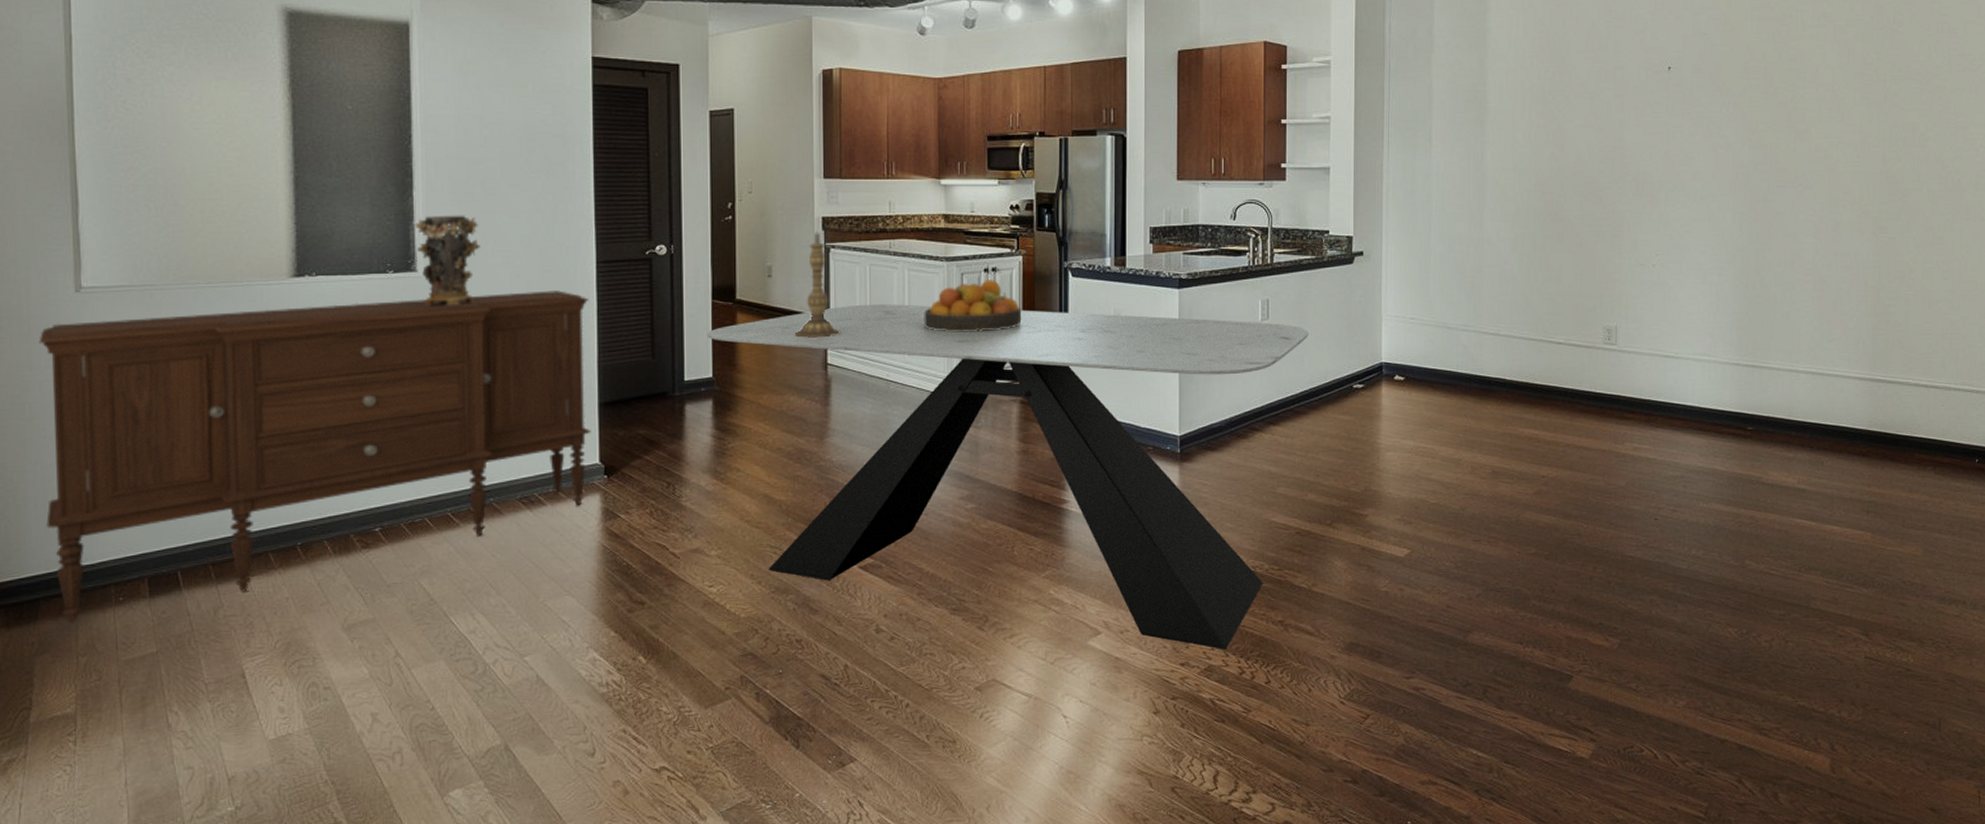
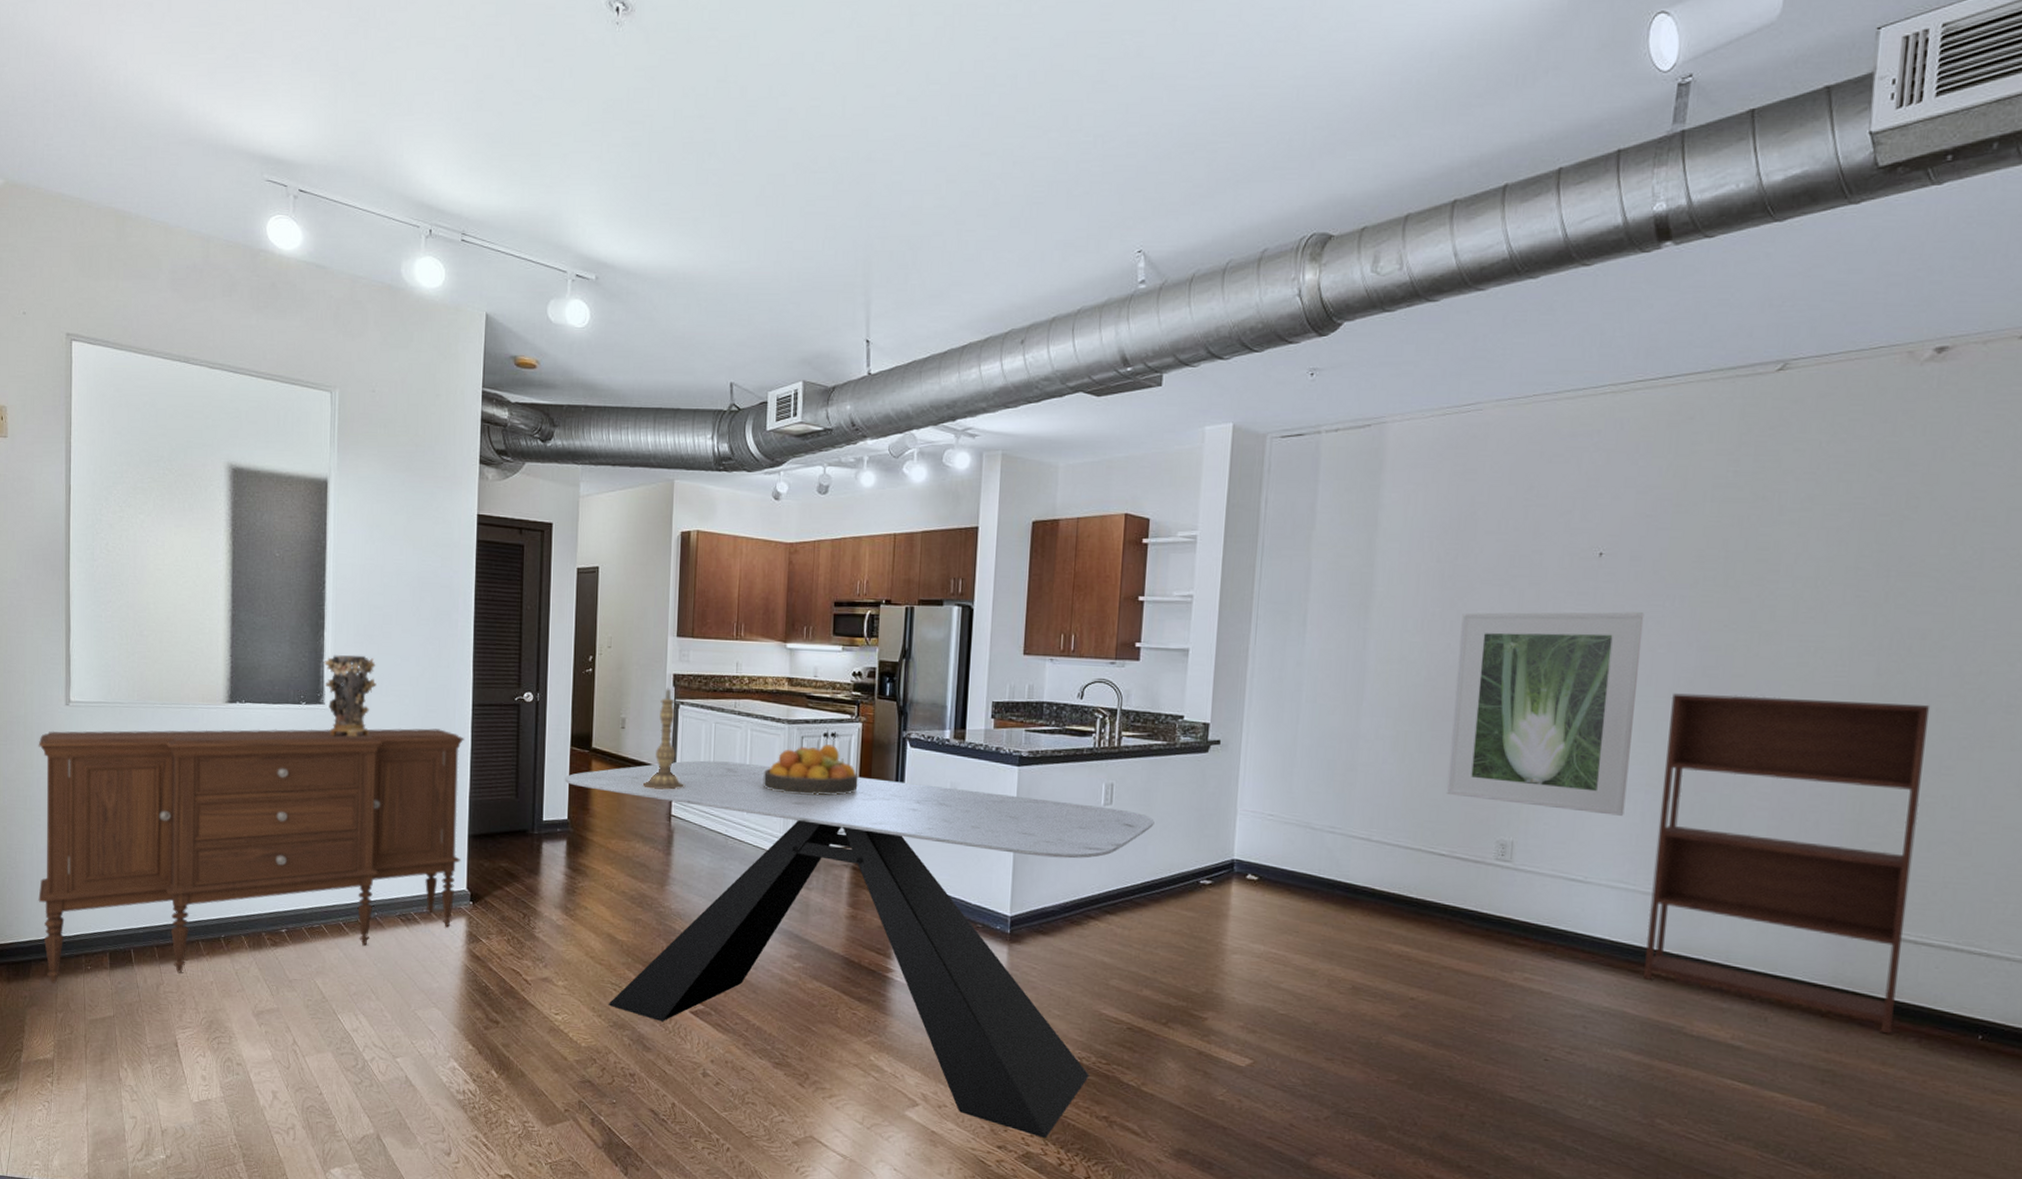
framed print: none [1559,118,1707,297] -> present [1446,612,1645,816]
bookshelf: none [1727,186,1923,466] -> present [1644,693,1931,1034]

